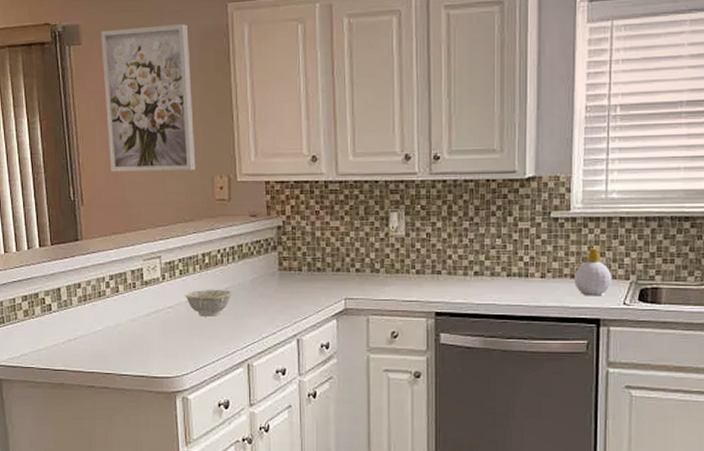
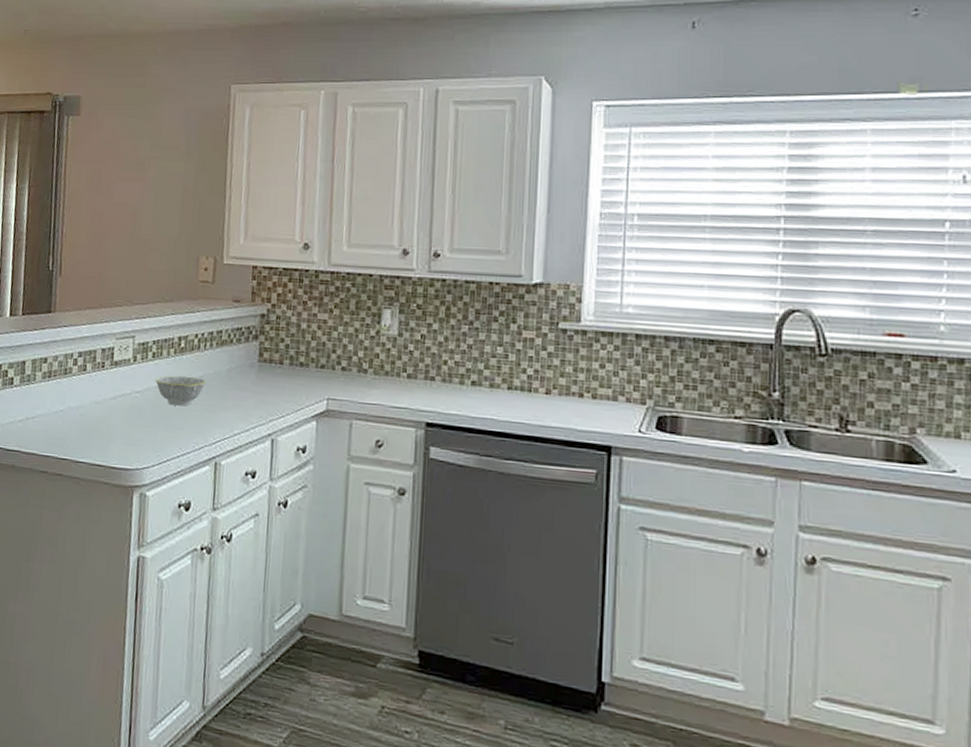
wall art: present [101,24,196,172] -> none [94,102,189,249]
soap bottle: present [574,248,612,296] -> none [583,366,626,421]

